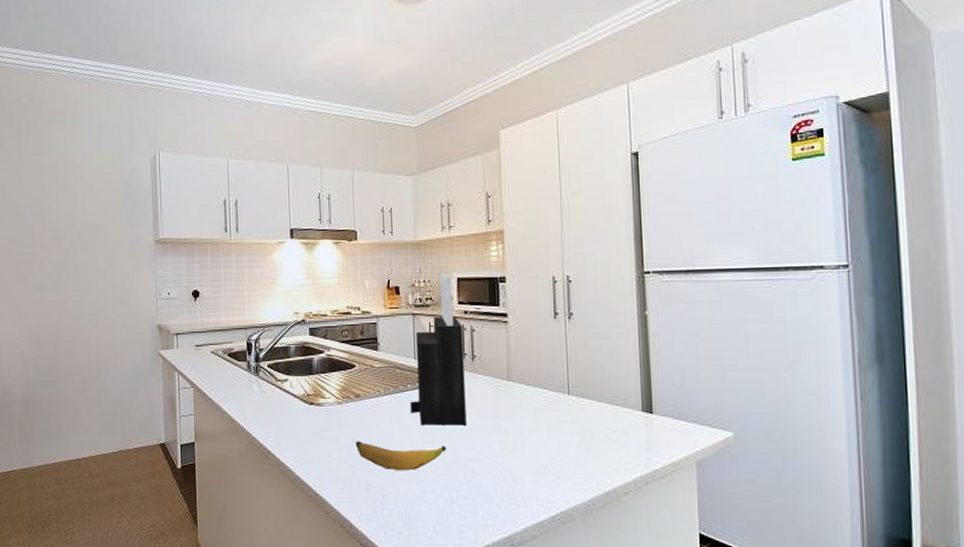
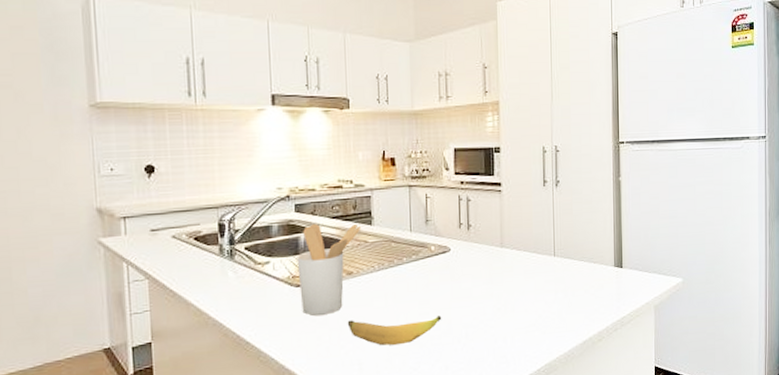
utensil holder: none [311,347,369,433] -> present [297,224,362,316]
knife block: present [409,274,467,426] -> none [405,144,462,298]

